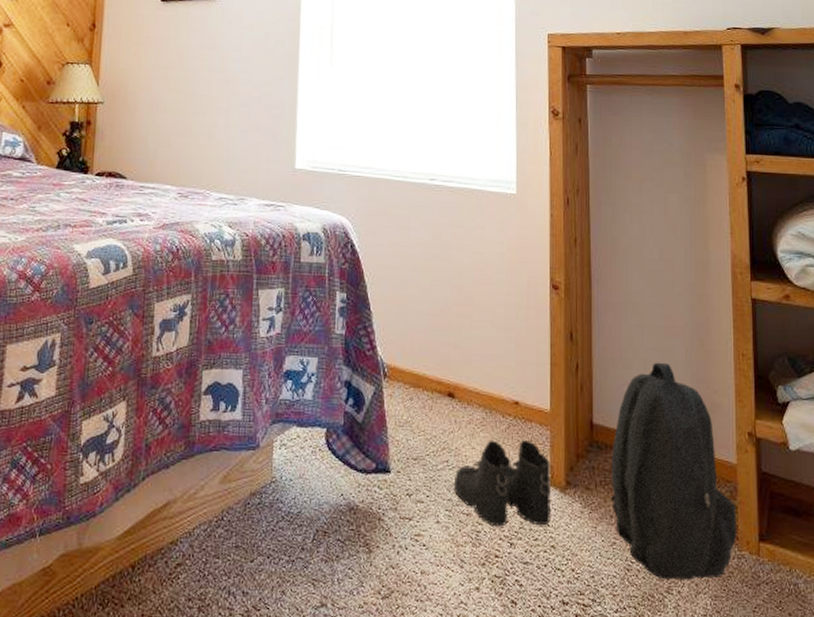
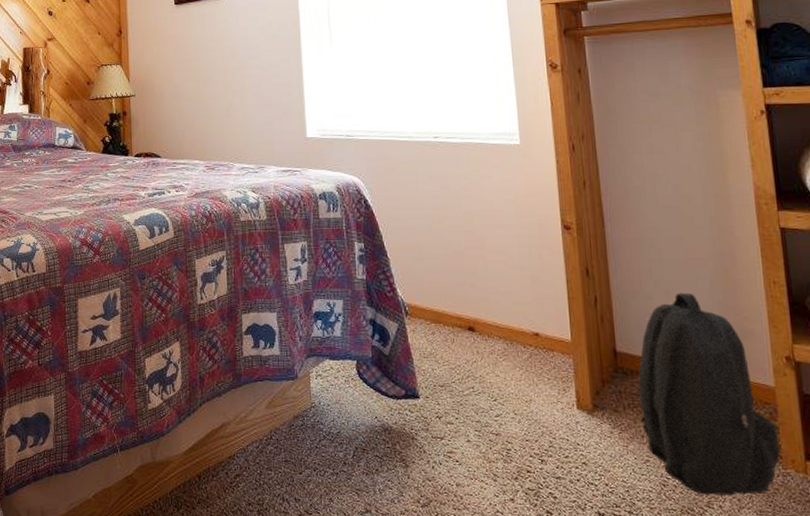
boots: present [453,440,552,527] -> none [480,368,580,445]

